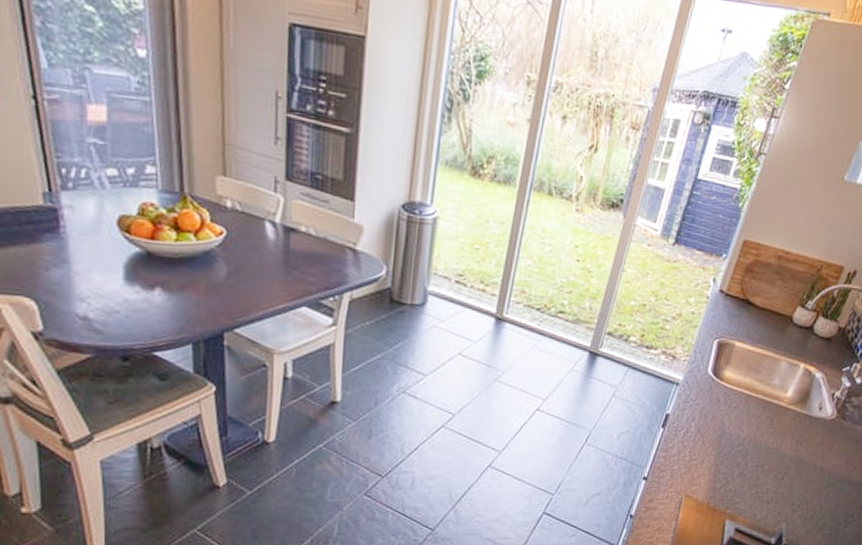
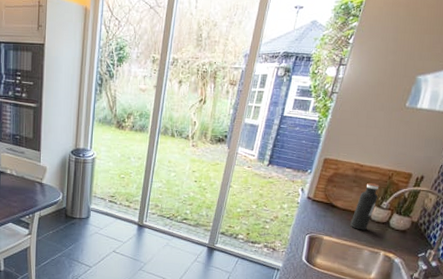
water bottle: none [768,275,806,337] -> present [350,182,380,231]

